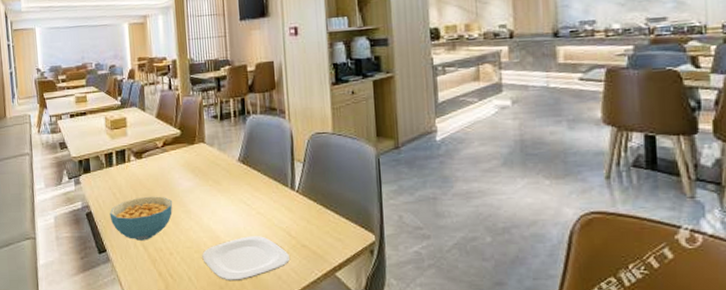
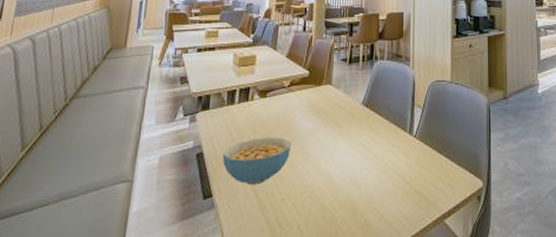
plate: present [202,236,290,282] -> none [315,181,402,230]

